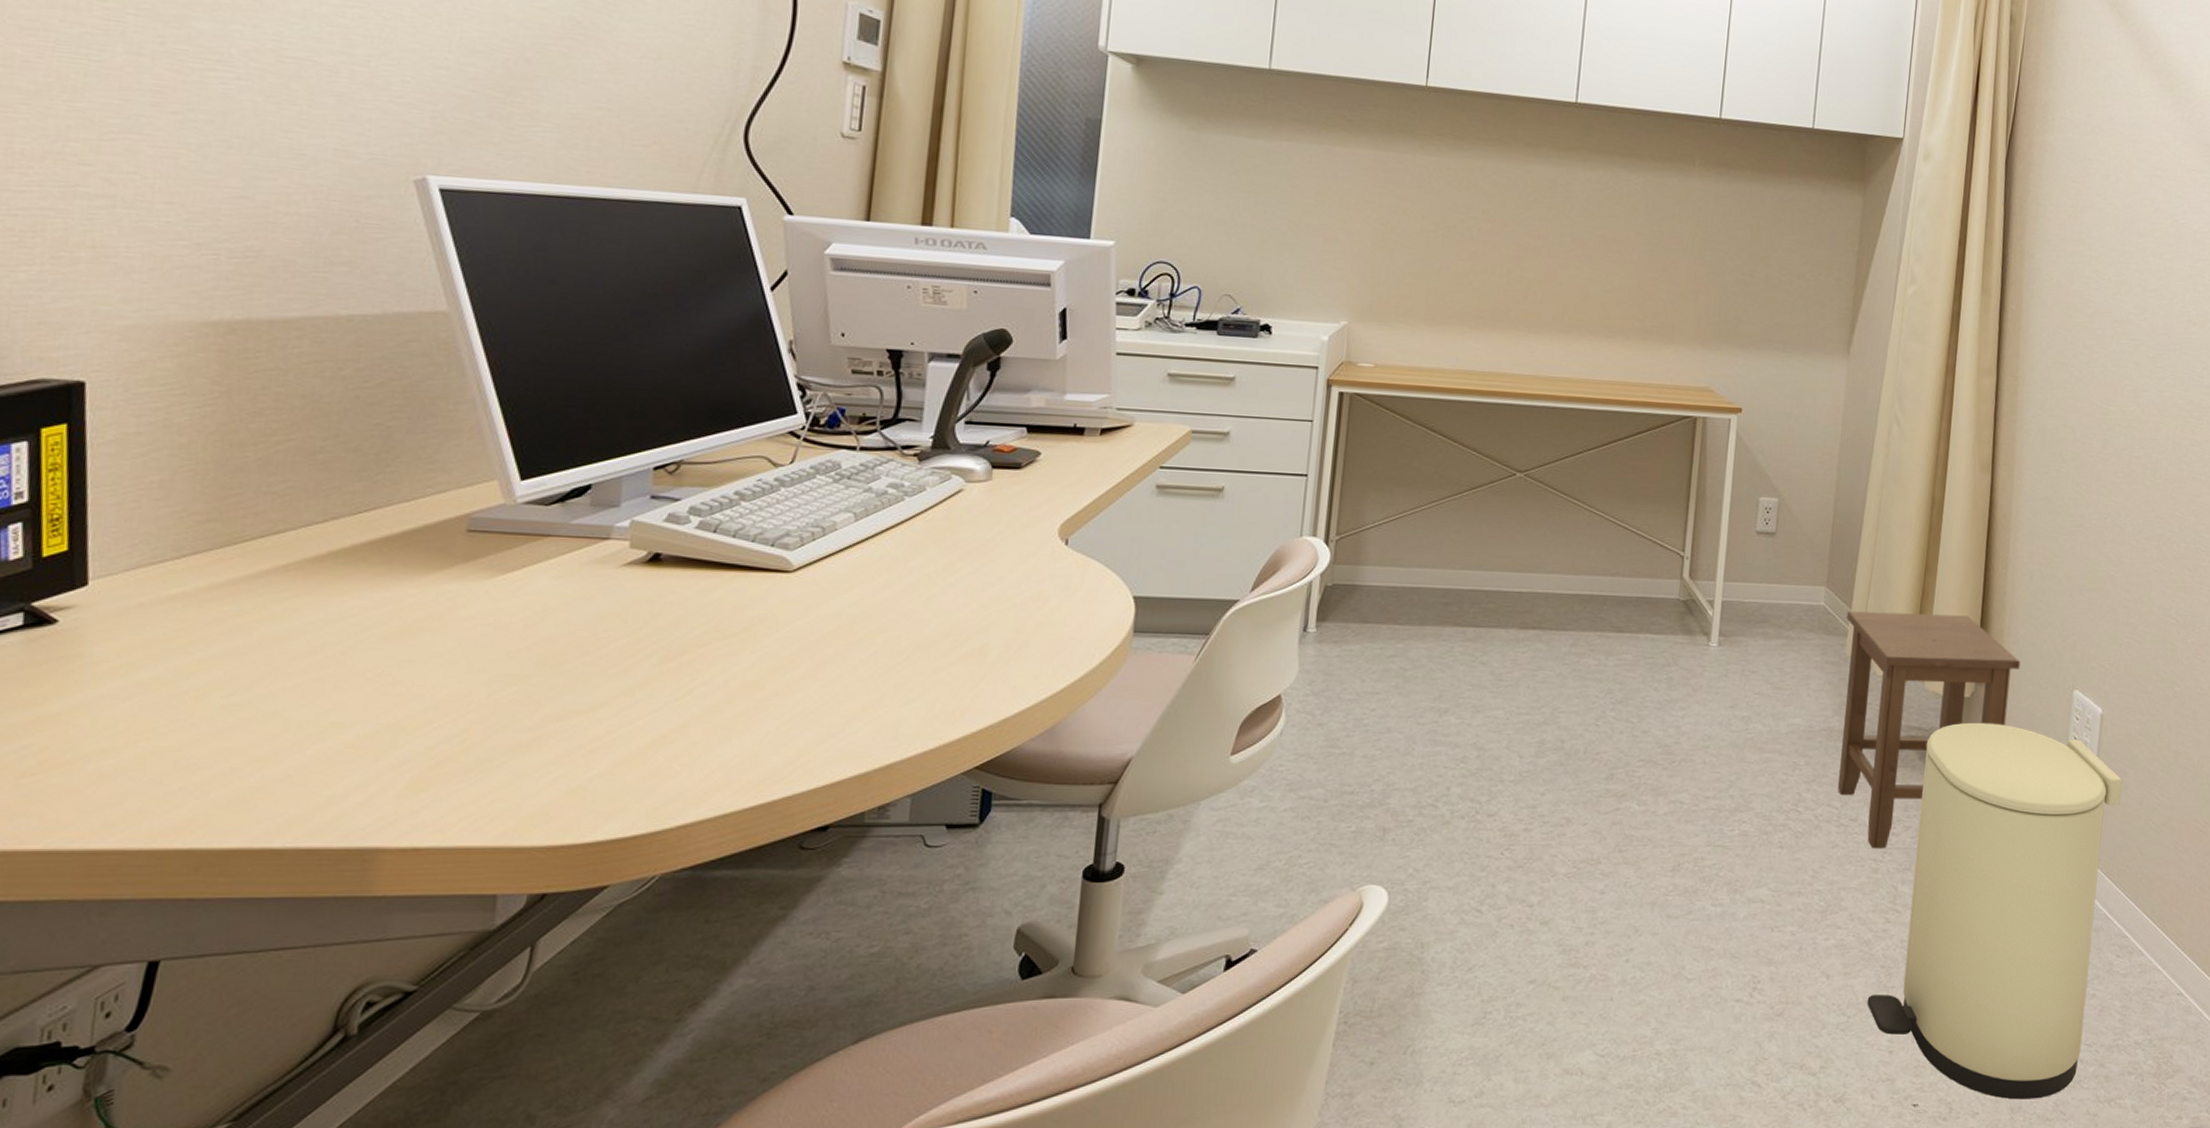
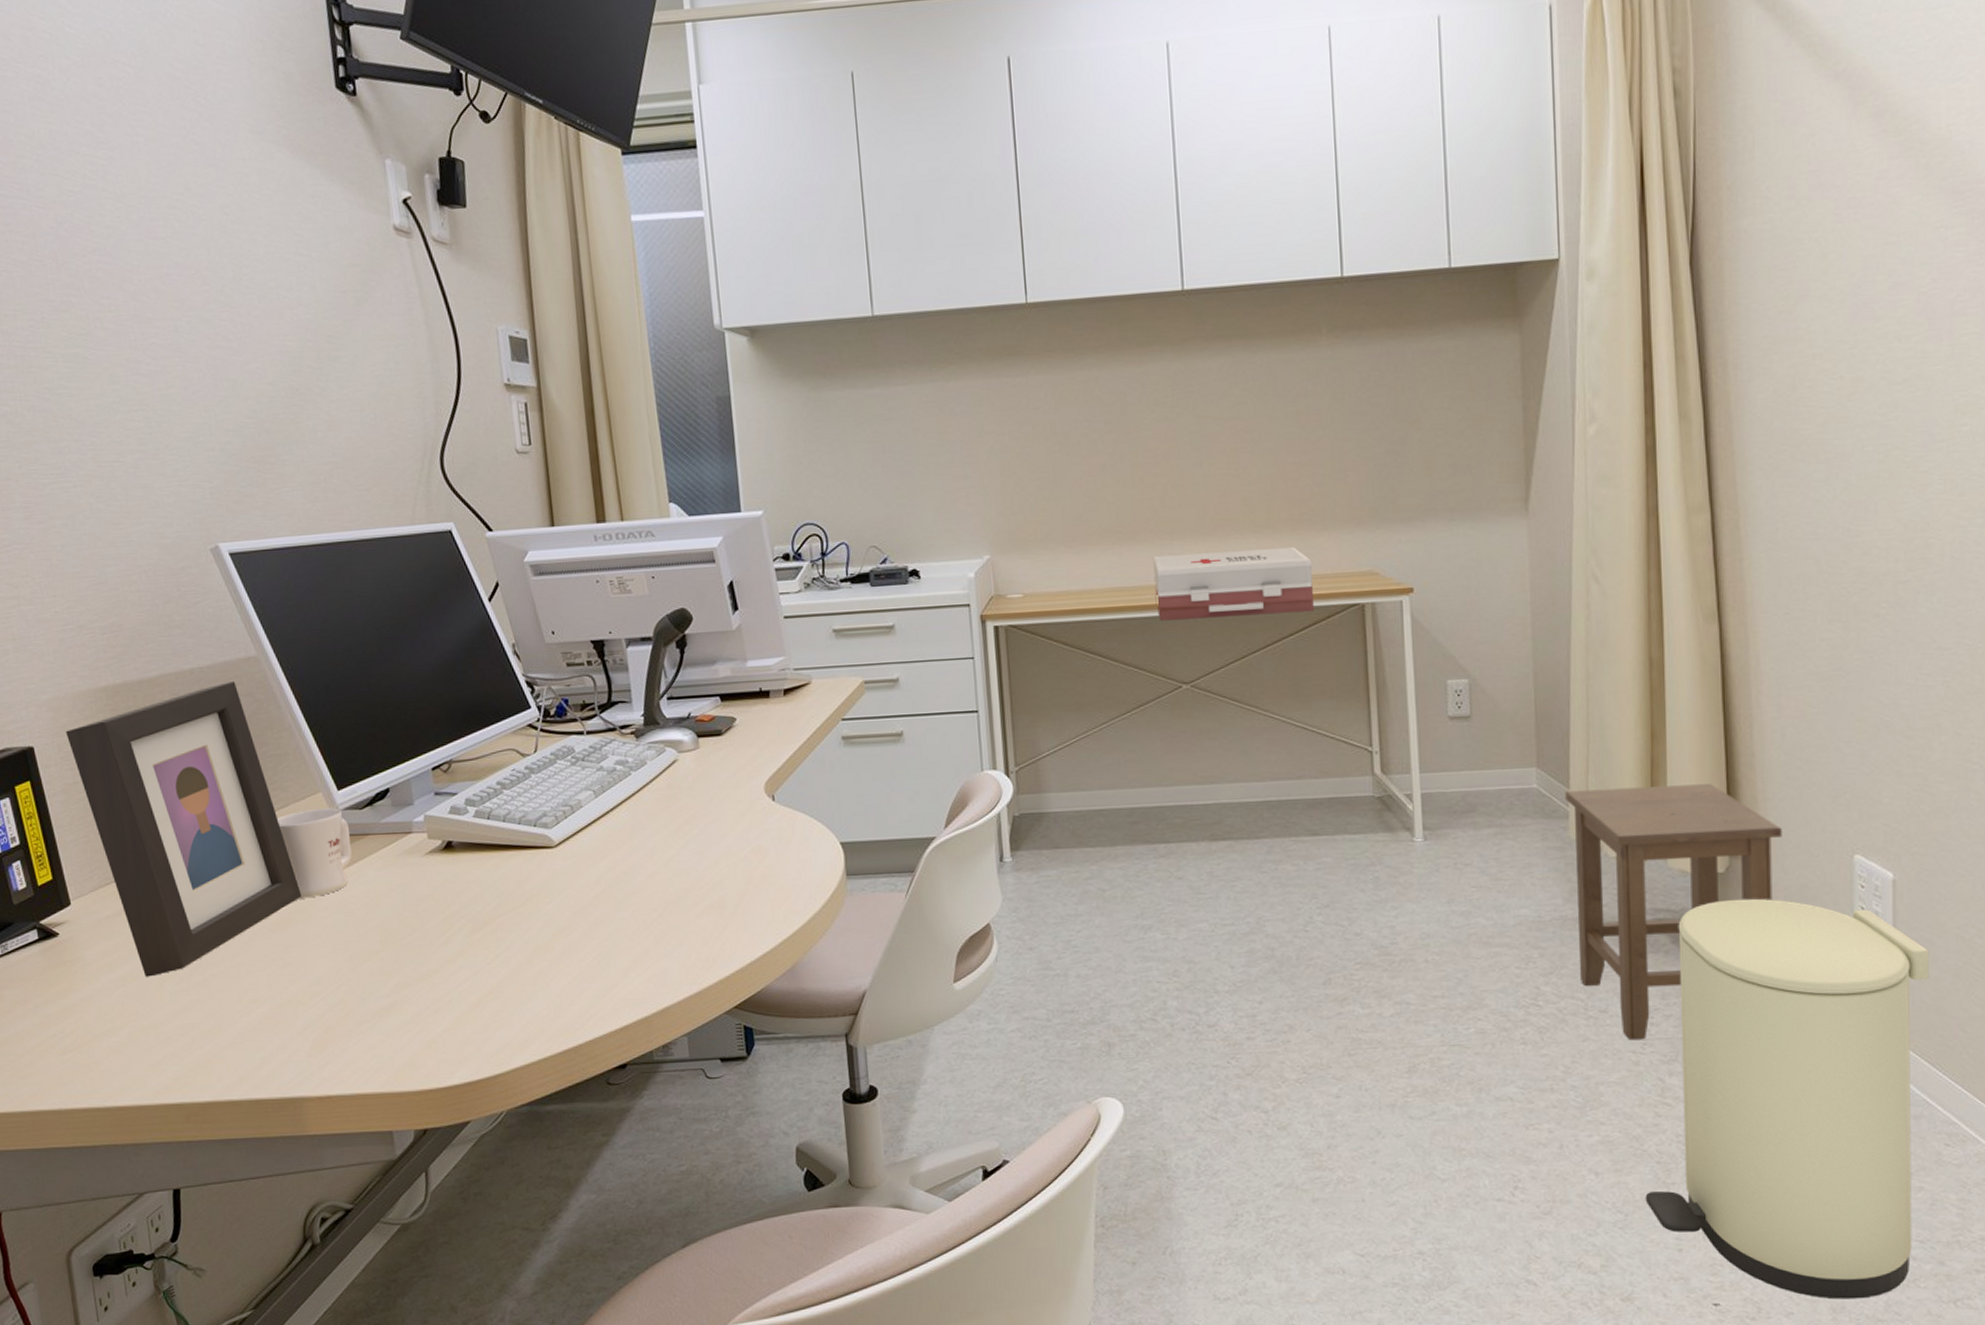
picture frame: none [139,336,440,685] -> present [65,681,302,977]
mug: none [427,498,527,605] -> present [277,807,352,899]
first-aid kit: none [1503,346,1655,418] -> present [1153,546,1314,621]

